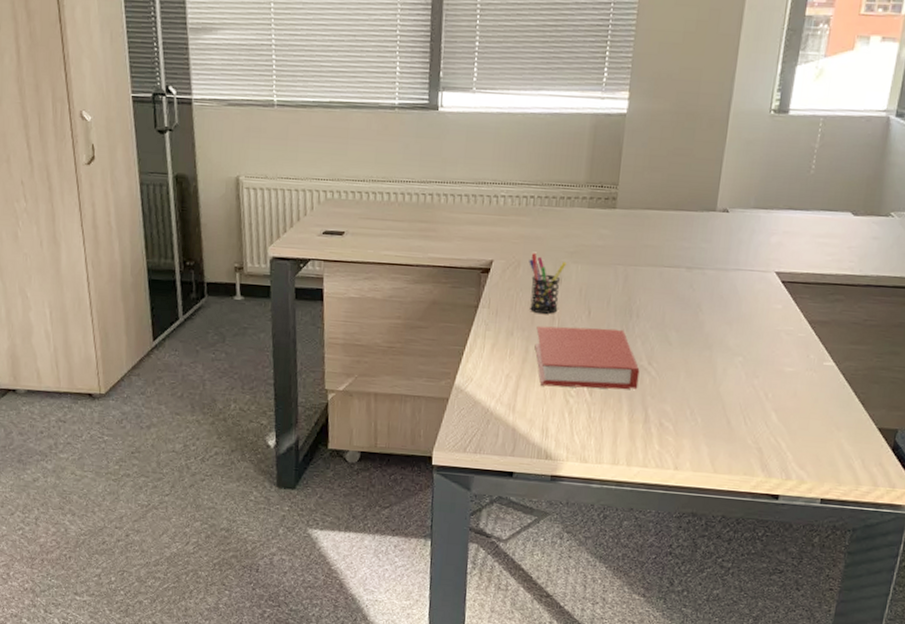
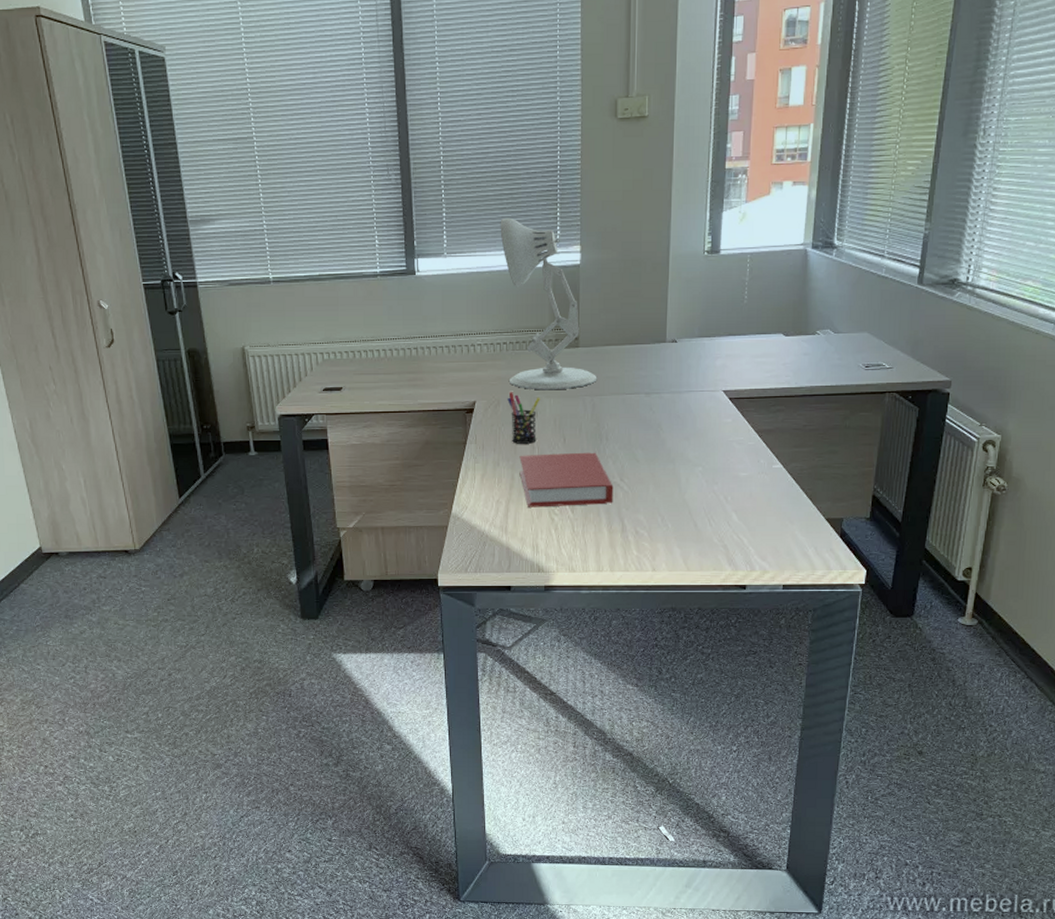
desk lamp: none [533,52,634,256] -> present [500,217,597,390]

